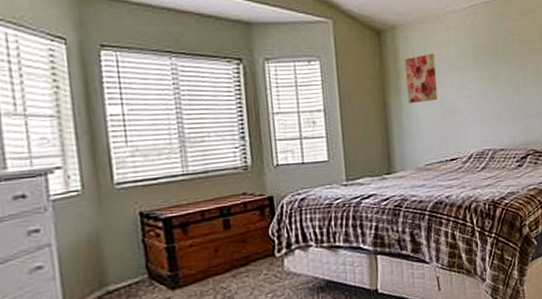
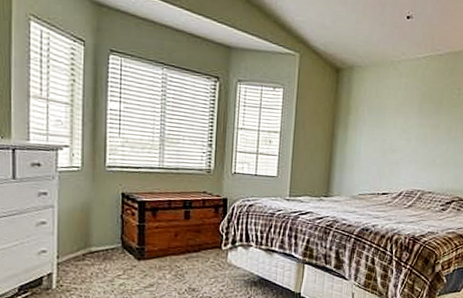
wall art: present [405,53,437,104] -> none [354,95,384,139]

